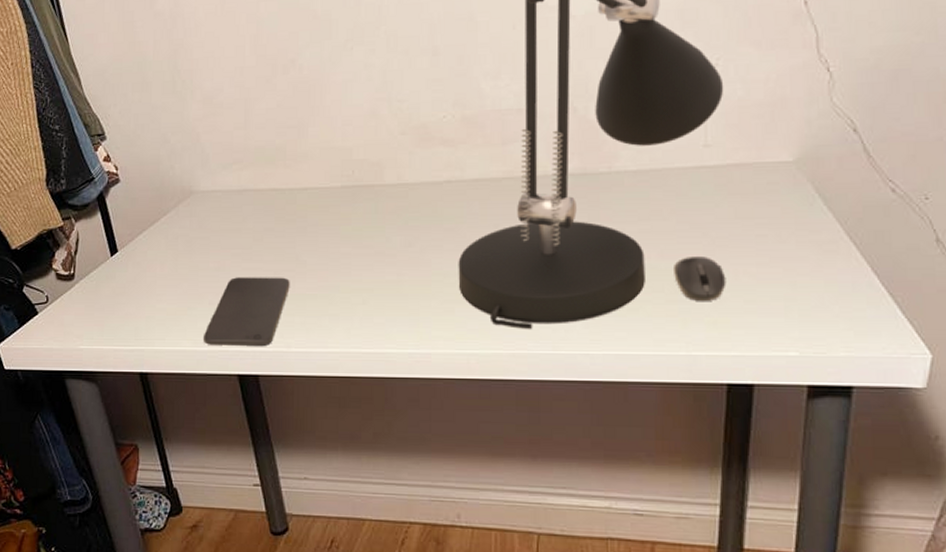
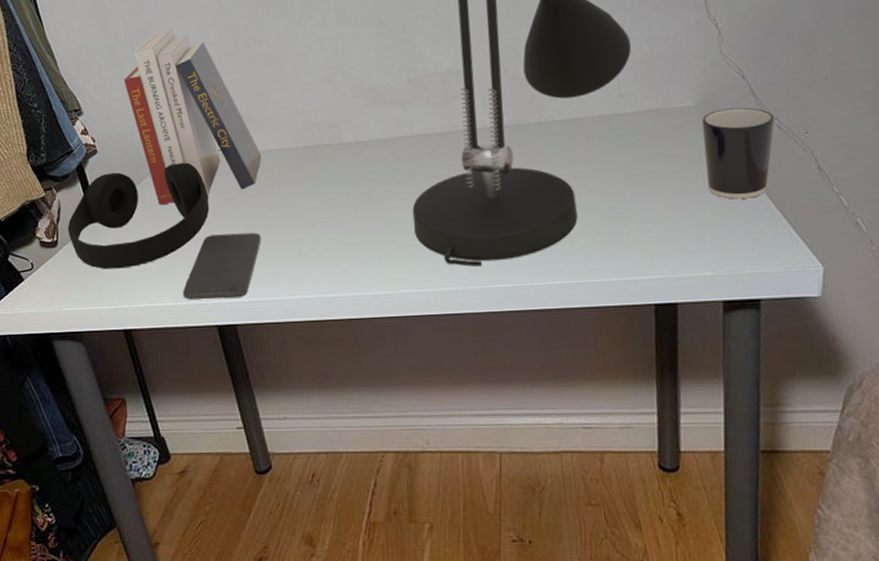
headphones: none [85,197,236,308] -> present [67,162,210,270]
books: none [150,50,295,242] -> present [123,29,262,205]
computer mouse: present [674,257,726,301] -> none [601,192,647,232]
mug: none [800,165,889,271] -> present [701,107,775,199]

